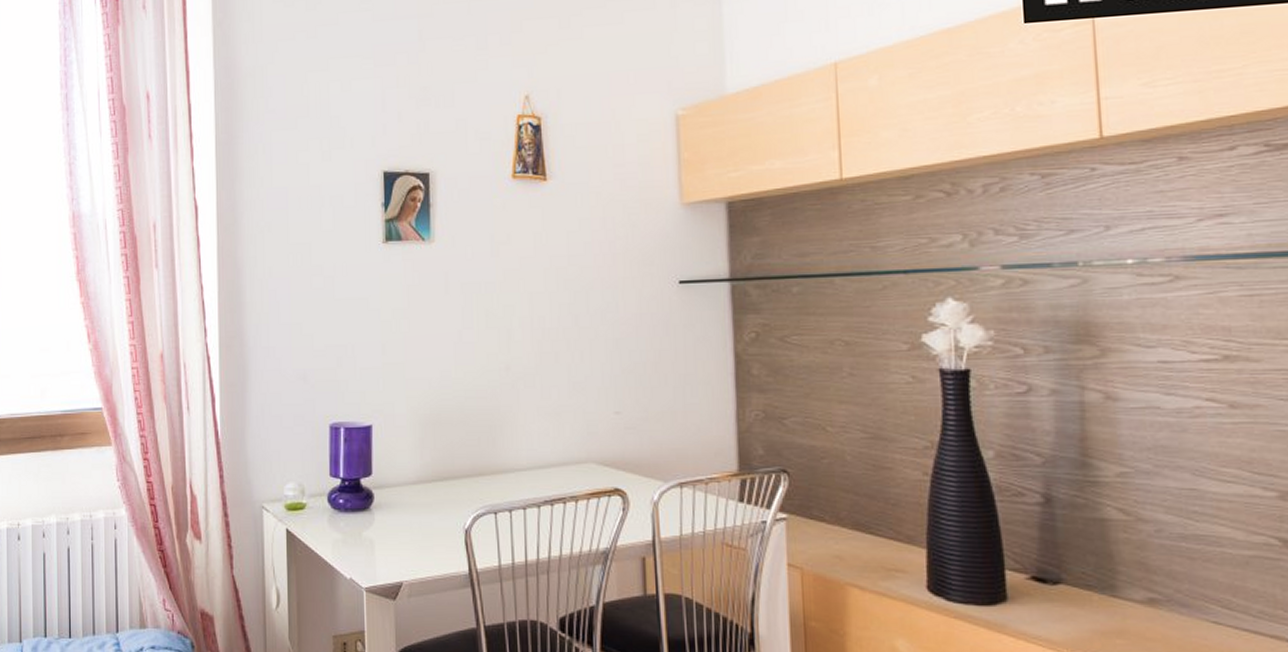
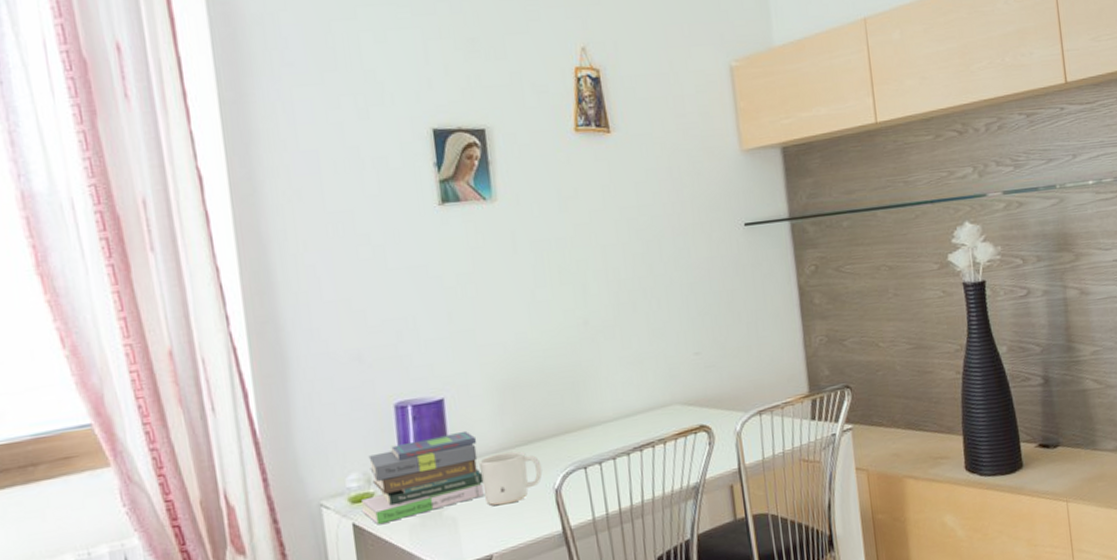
books: none [294,458,401,535] -> present [361,430,484,525]
mug: none [397,485,455,536] -> present [478,450,543,506]

